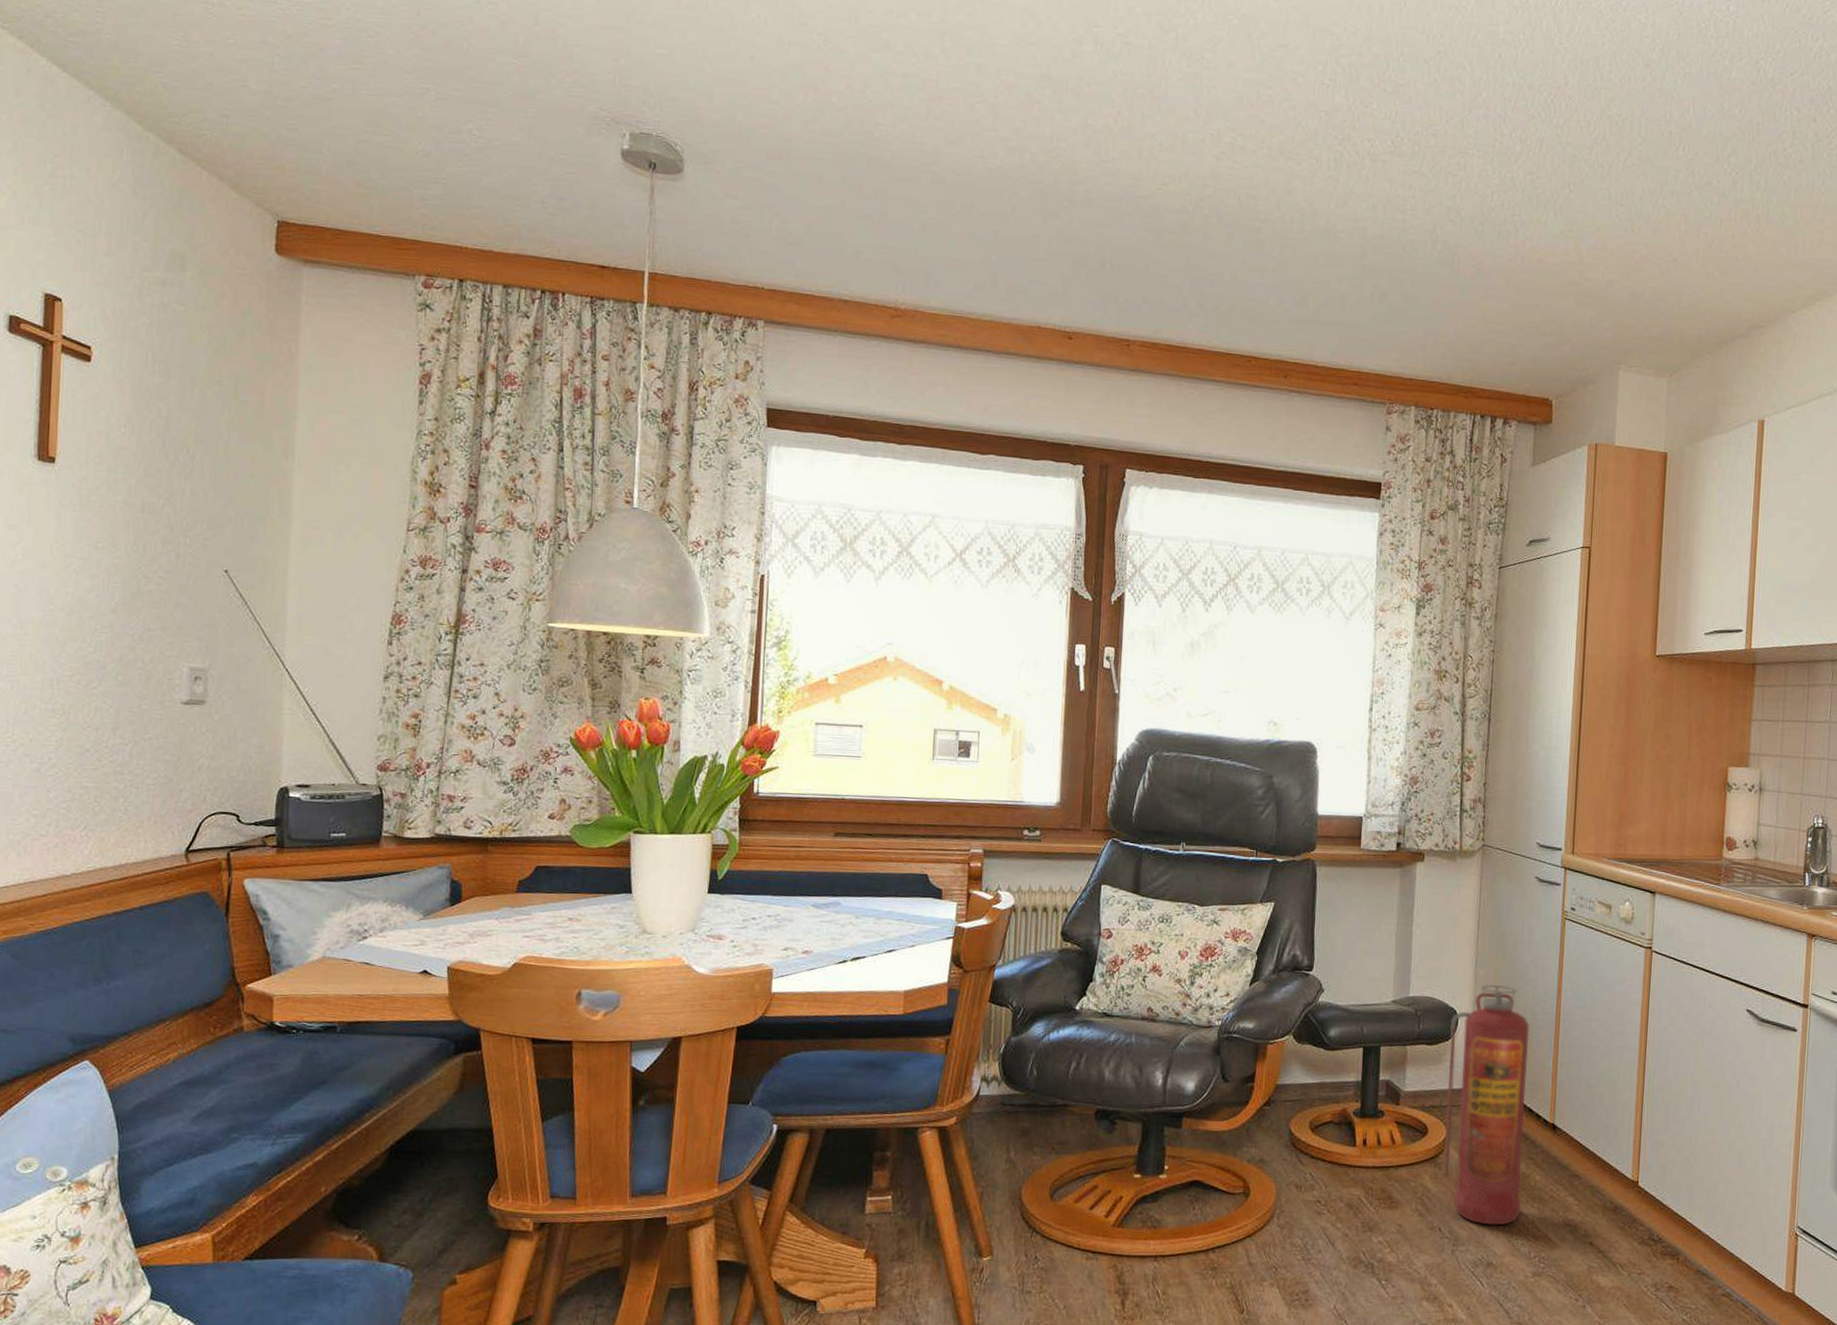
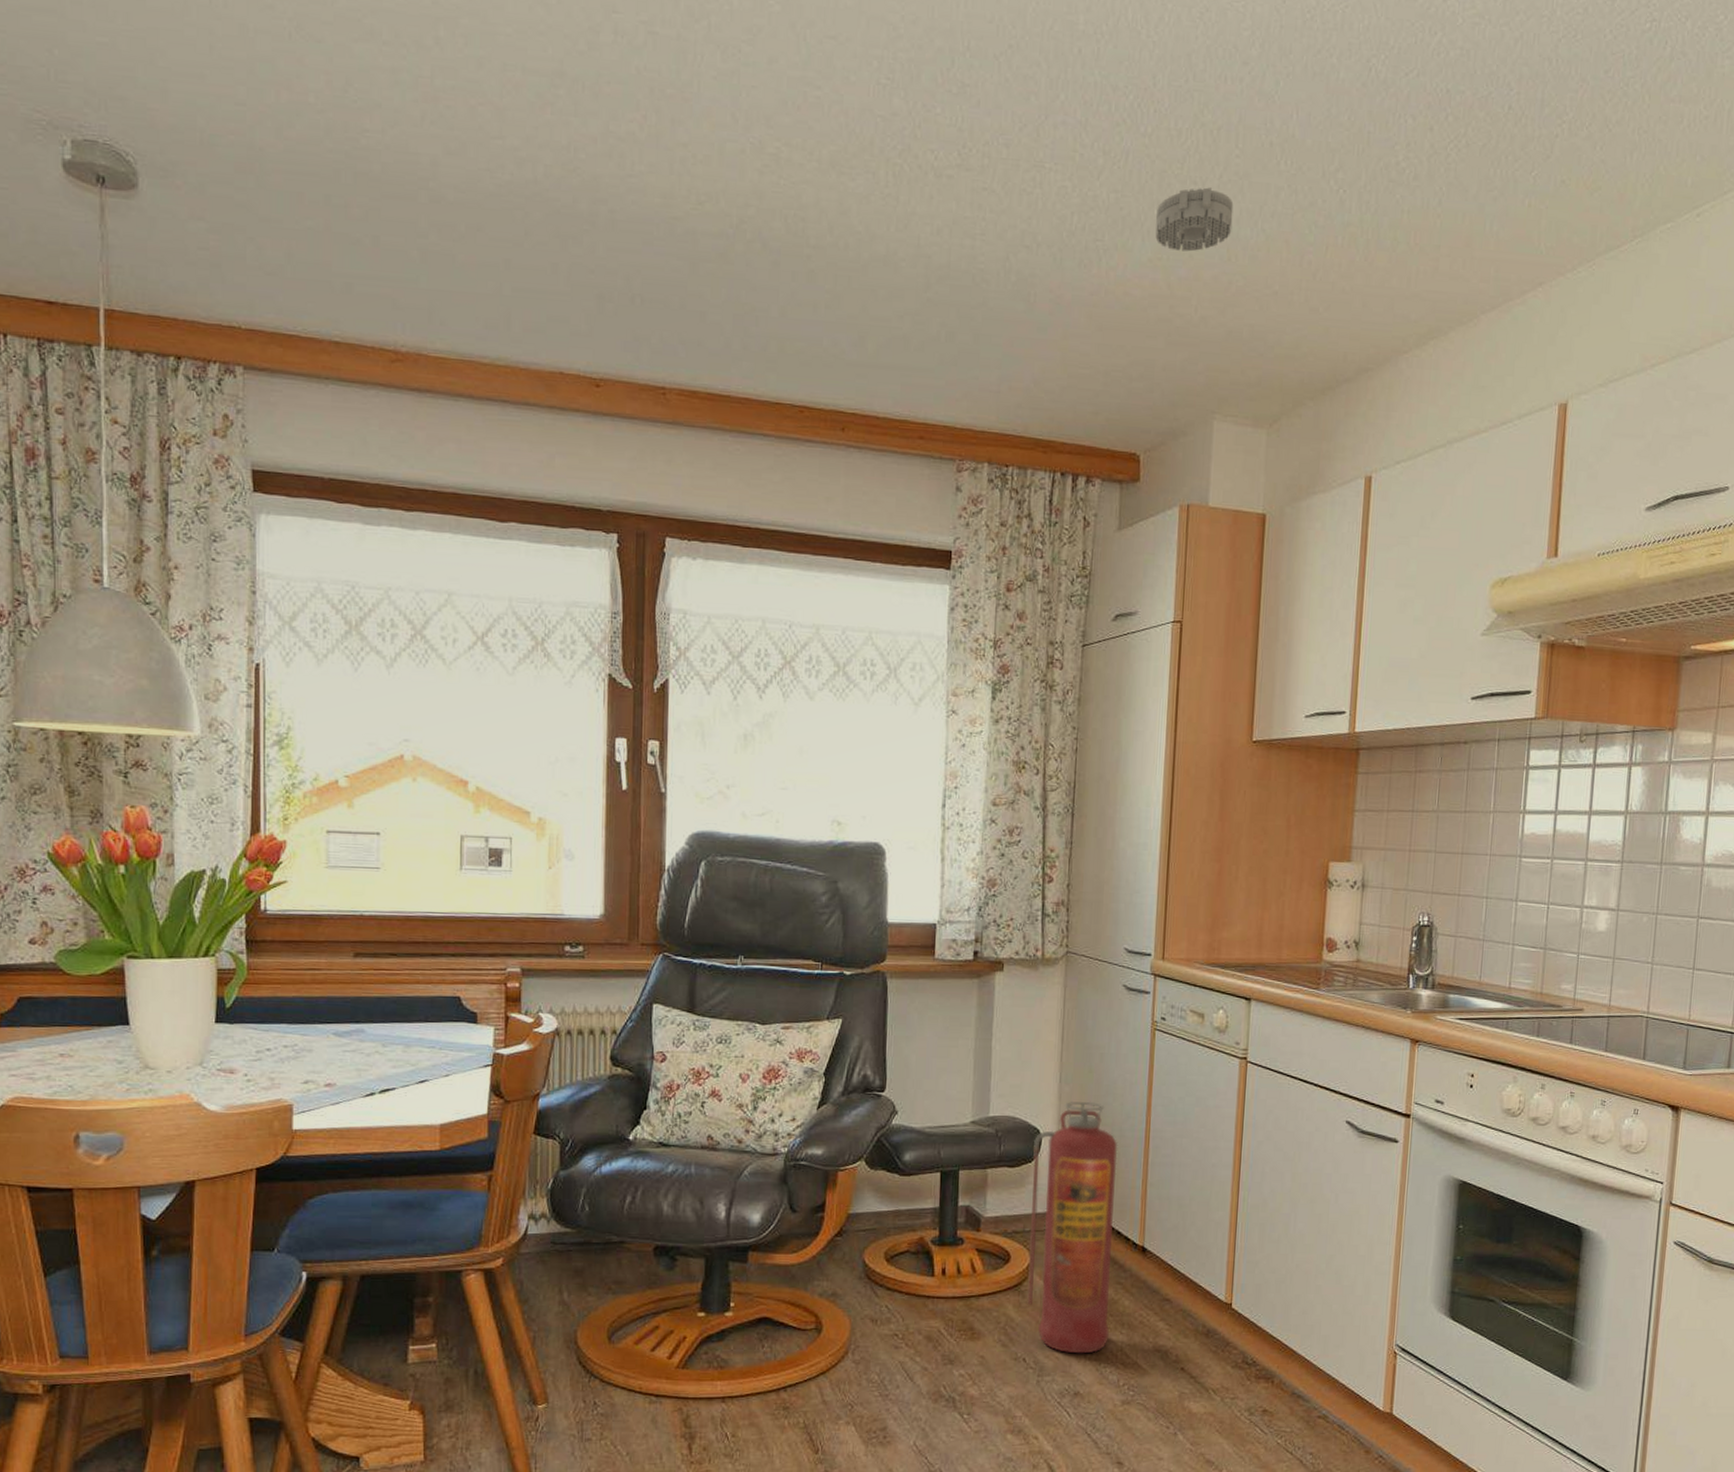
smoke detector: none [1567,170,1637,225] -> present [1155,187,1234,252]

